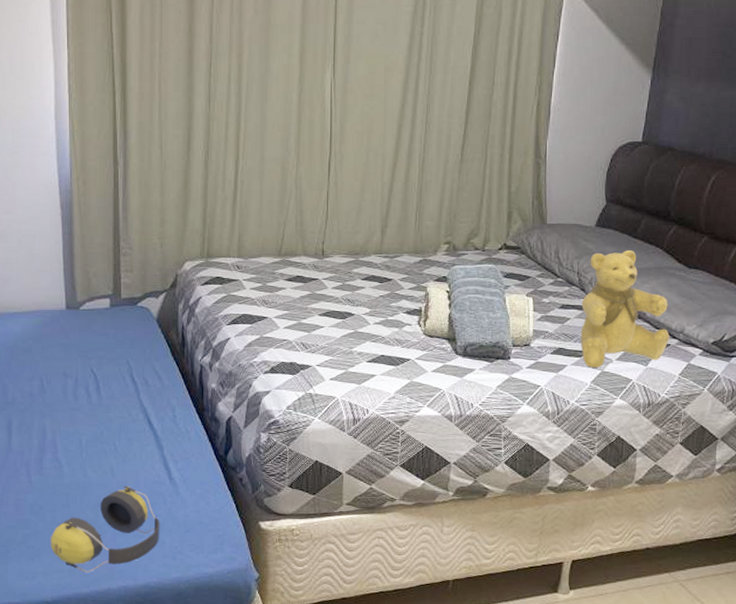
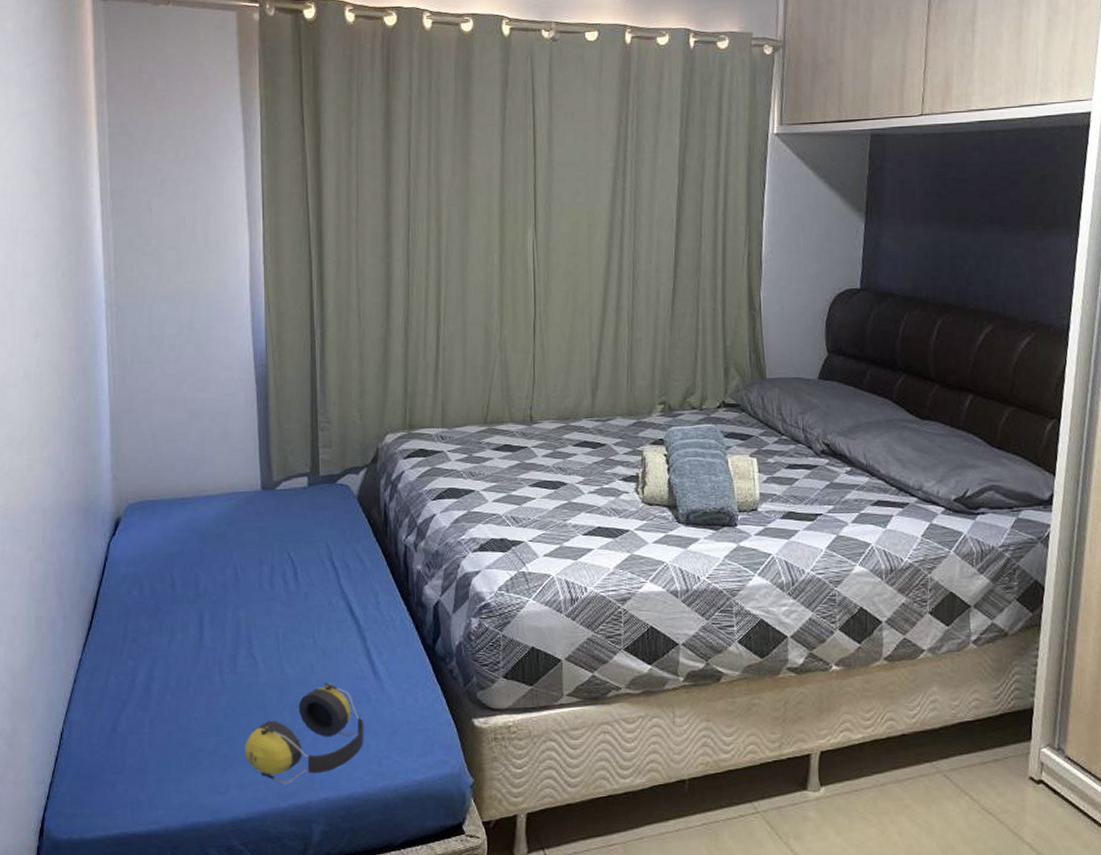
teddy bear: present [580,250,670,368] -> none [809,403,908,532]

